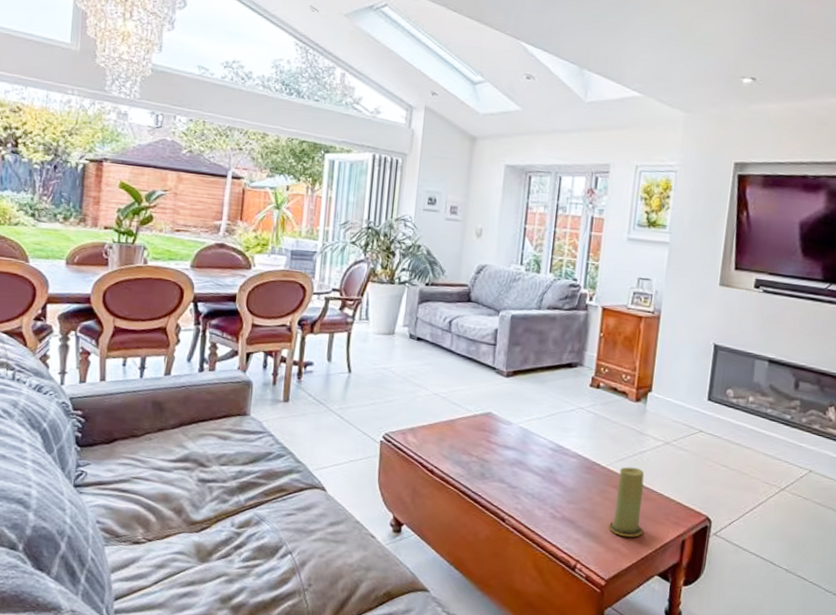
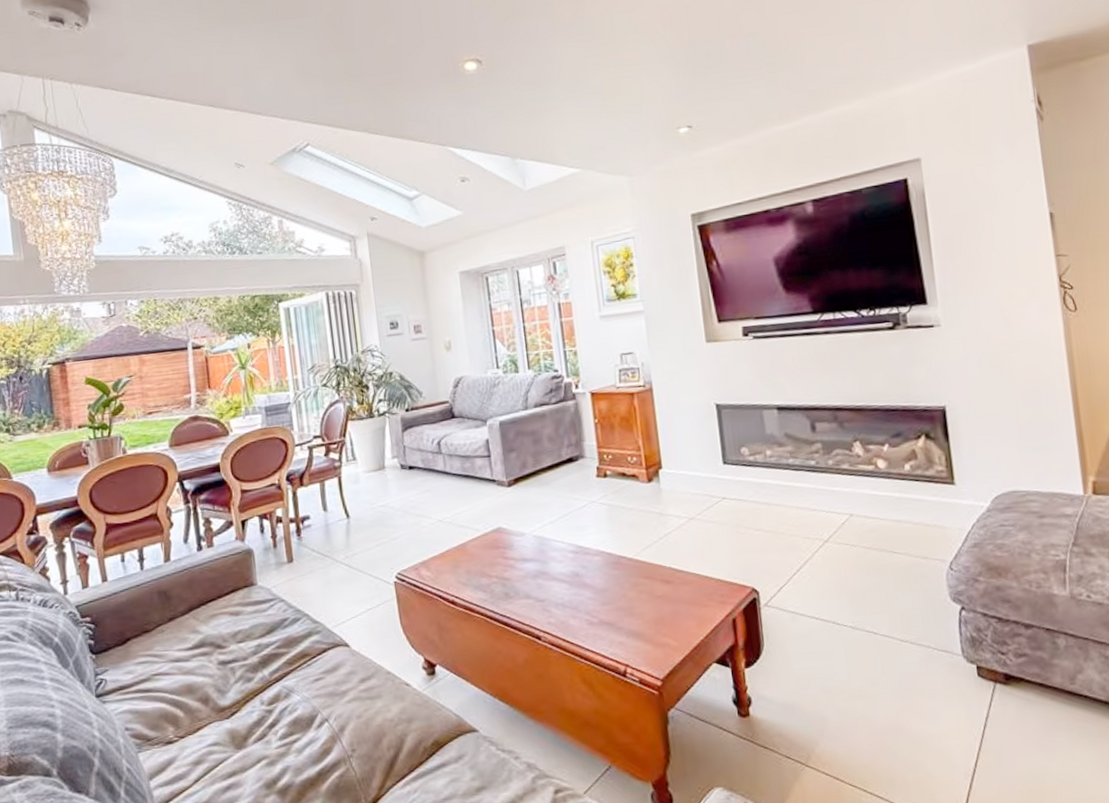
candle: present [608,467,645,537] -> none [649,552,689,628]

